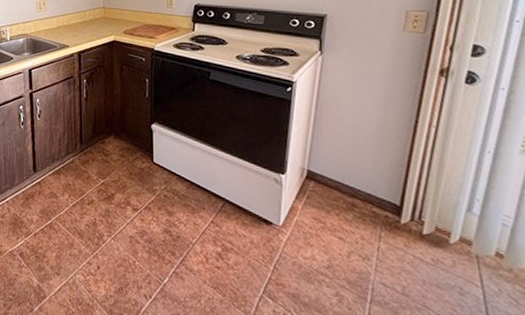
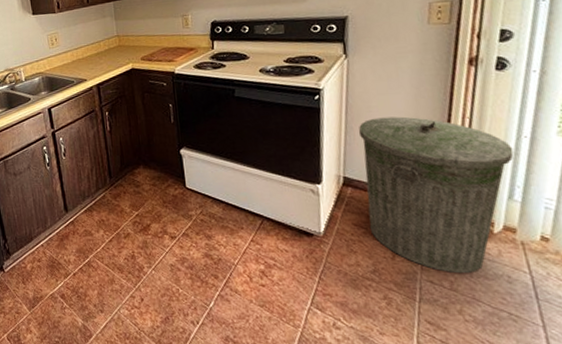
trash can: none [326,116,476,280] -> present [358,116,514,273]

